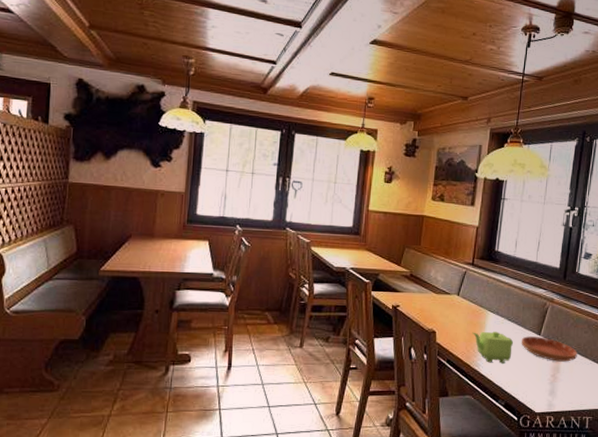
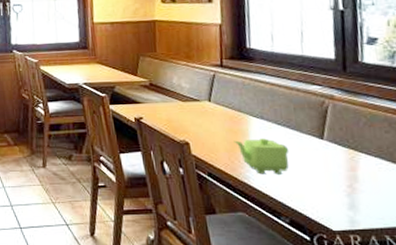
saucer: present [521,336,577,362] -> none [298,141,380,169]

